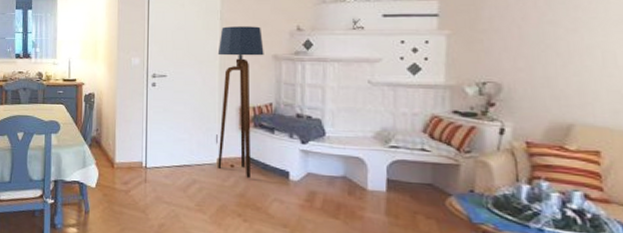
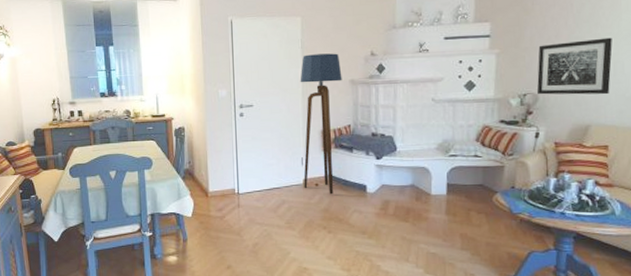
wall art: none [499,23,599,90] -> present [537,37,612,95]

